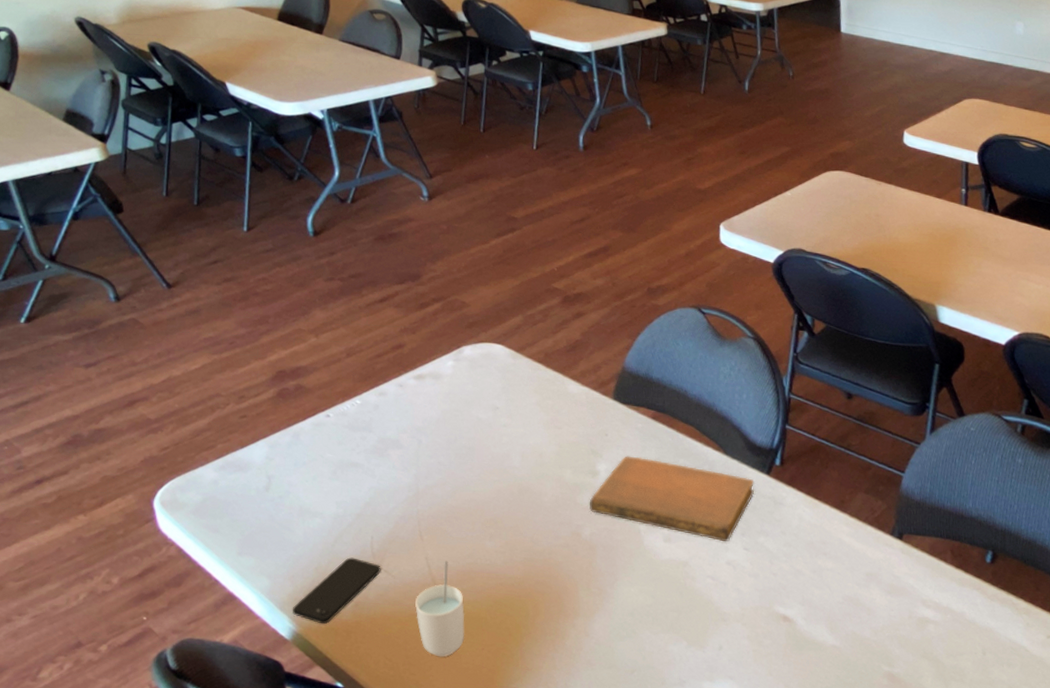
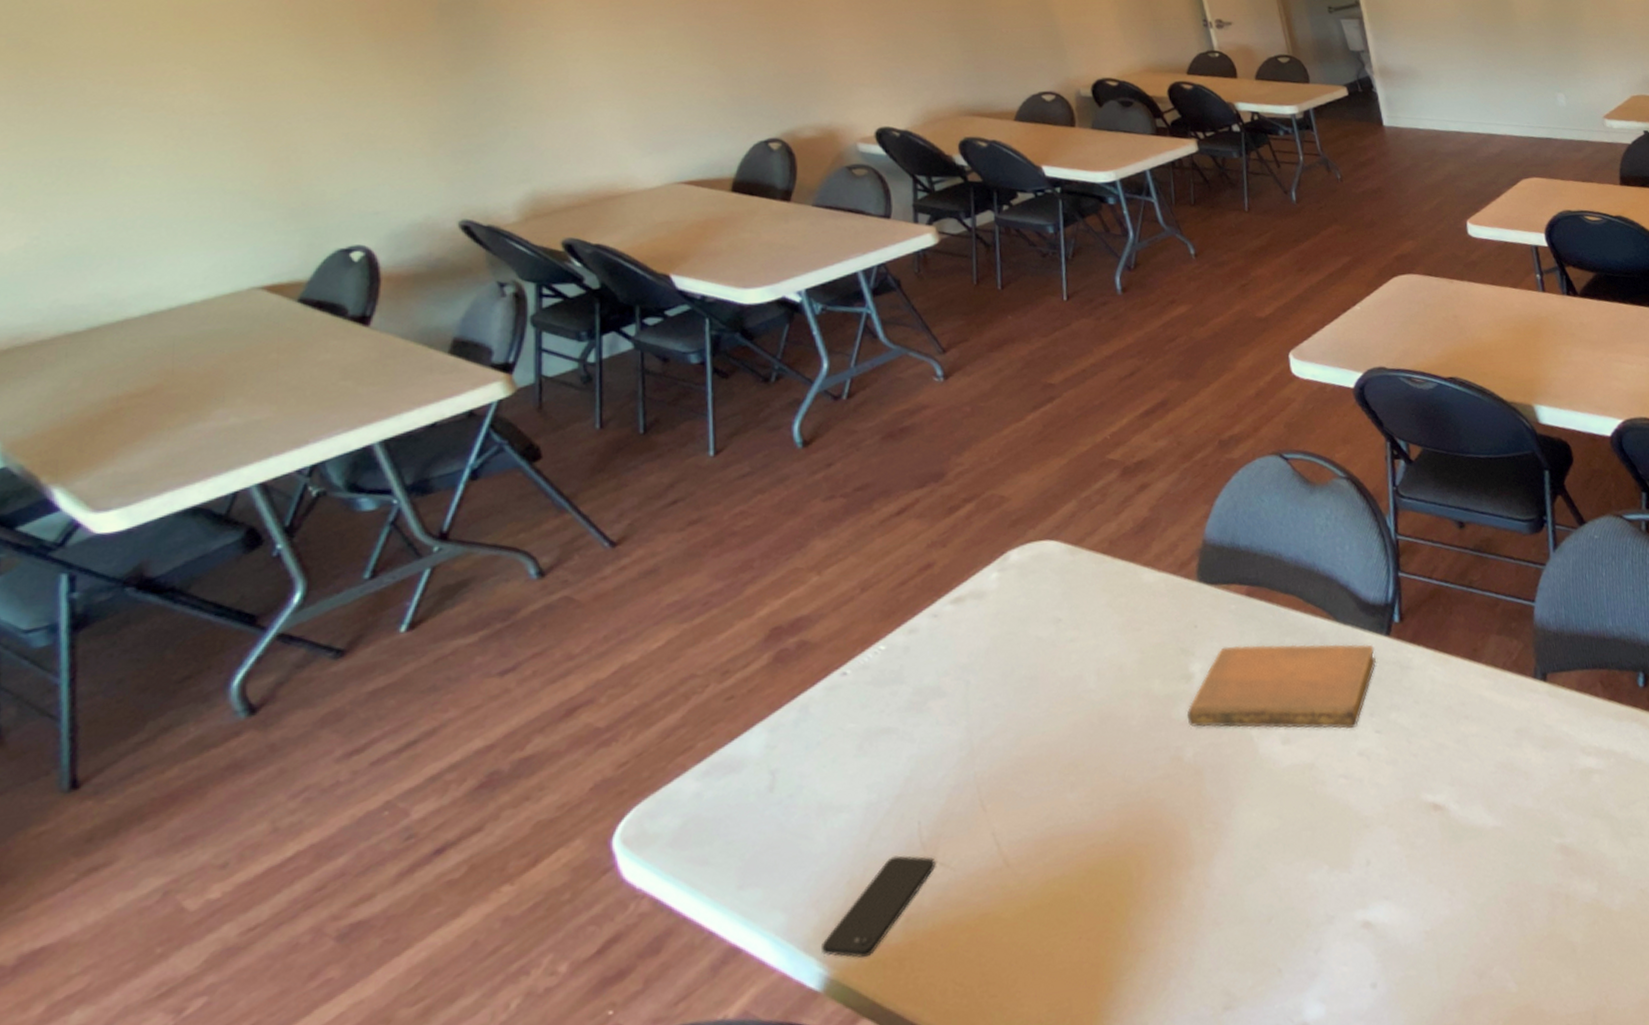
cup: present [415,561,465,657] -> none [985,831,1056,964]

